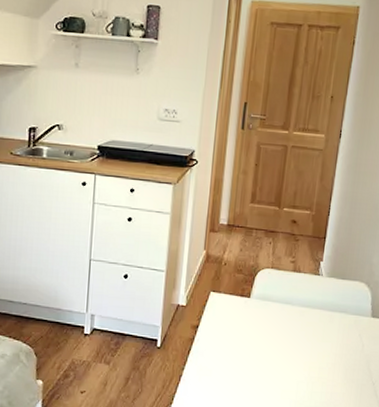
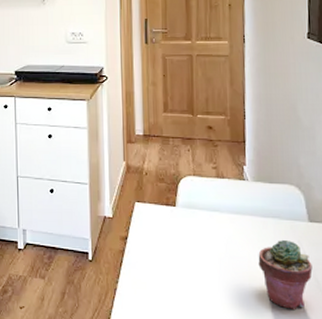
potted succulent: none [320,332,368,396] -> present [258,239,313,309]

